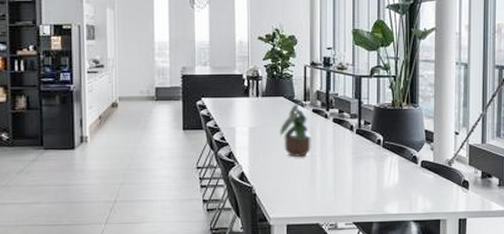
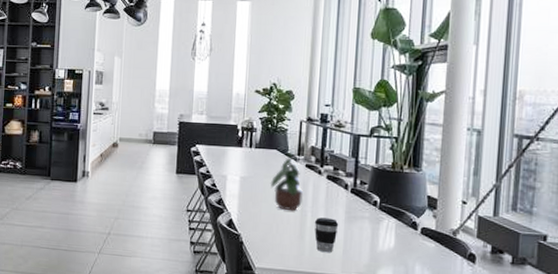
coffee cup: none [324,161,347,194] -> present [314,217,339,252]

